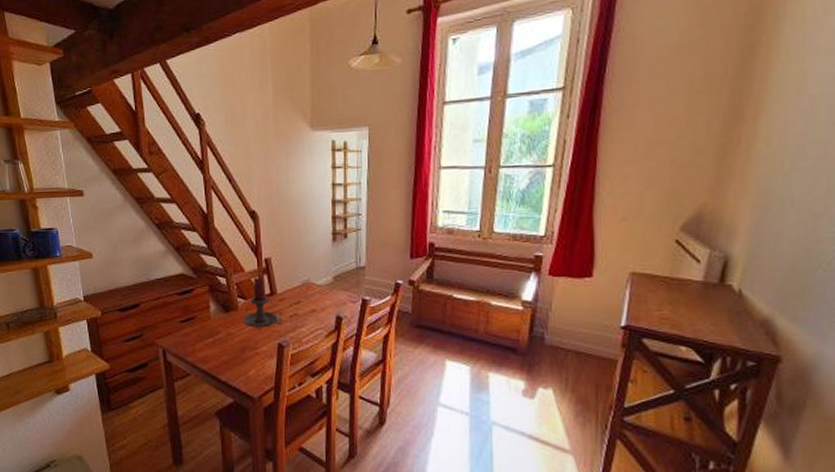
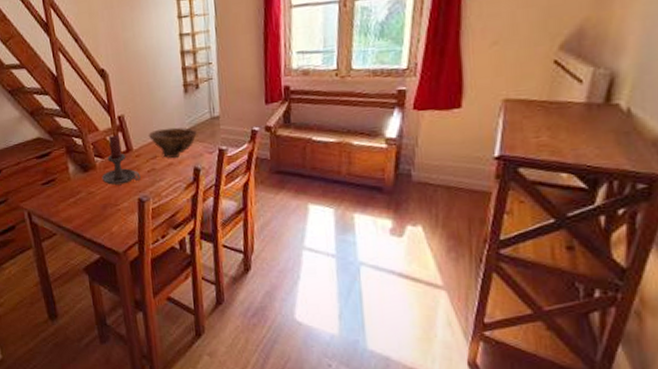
bowl: none [293,274,343,306] -> present [148,127,198,159]

